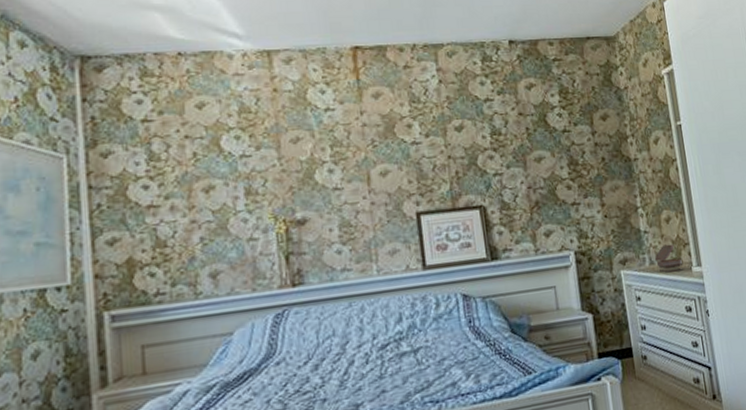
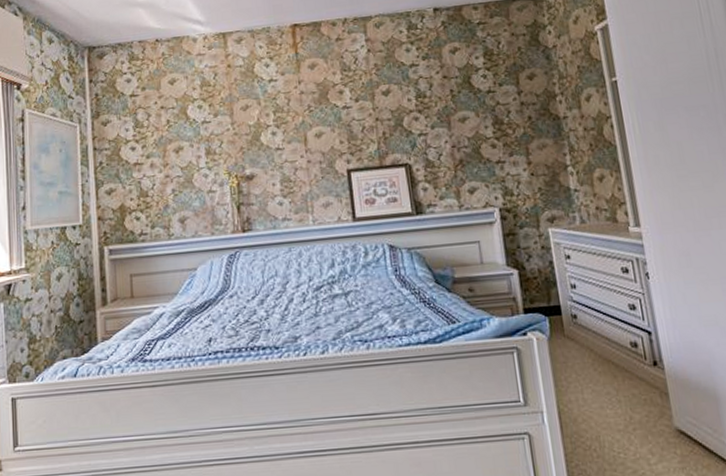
jewelry box: present [655,244,684,273] -> none [586,203,619,233]

